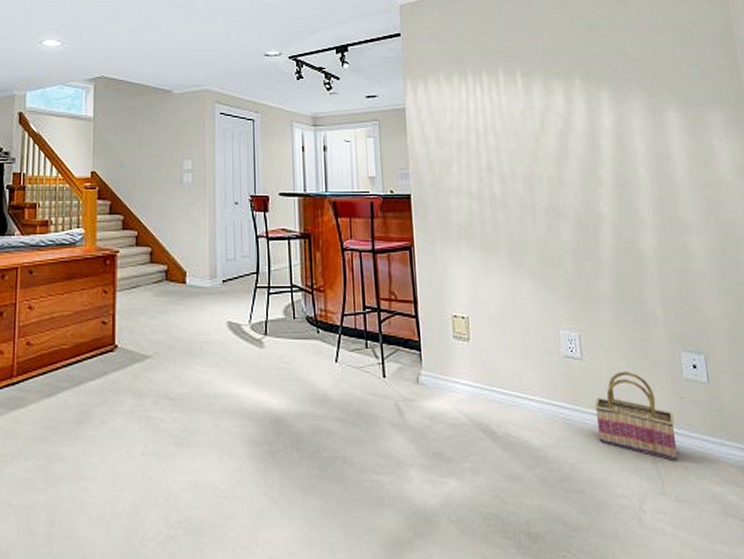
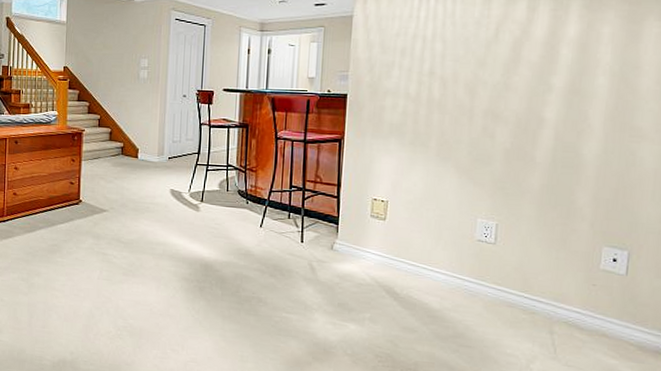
basket: present [594,370,677,461] -> none [499,257,581,334]

